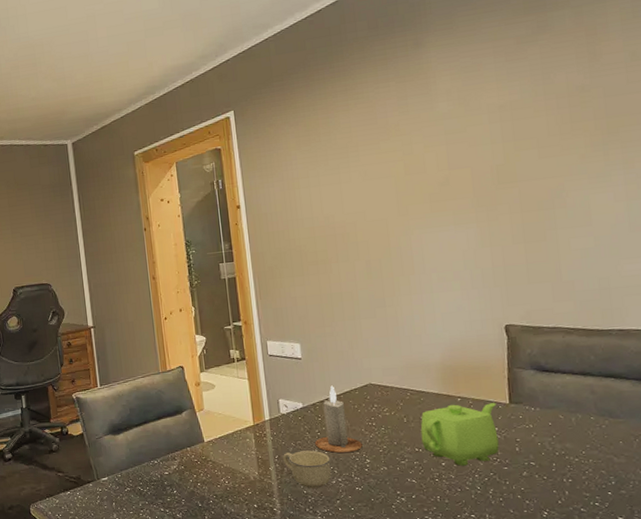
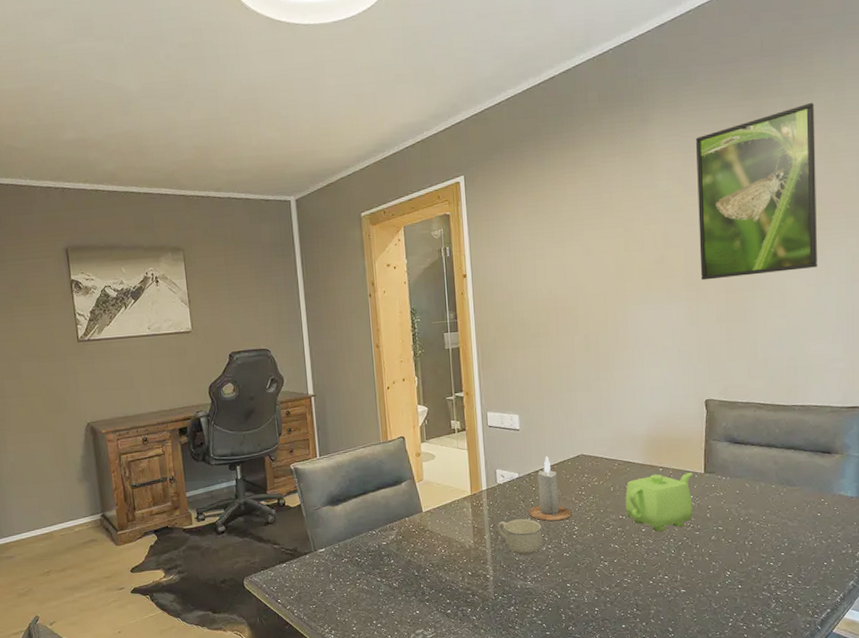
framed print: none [475,11,627,201] -> present [695,102,818,281]

